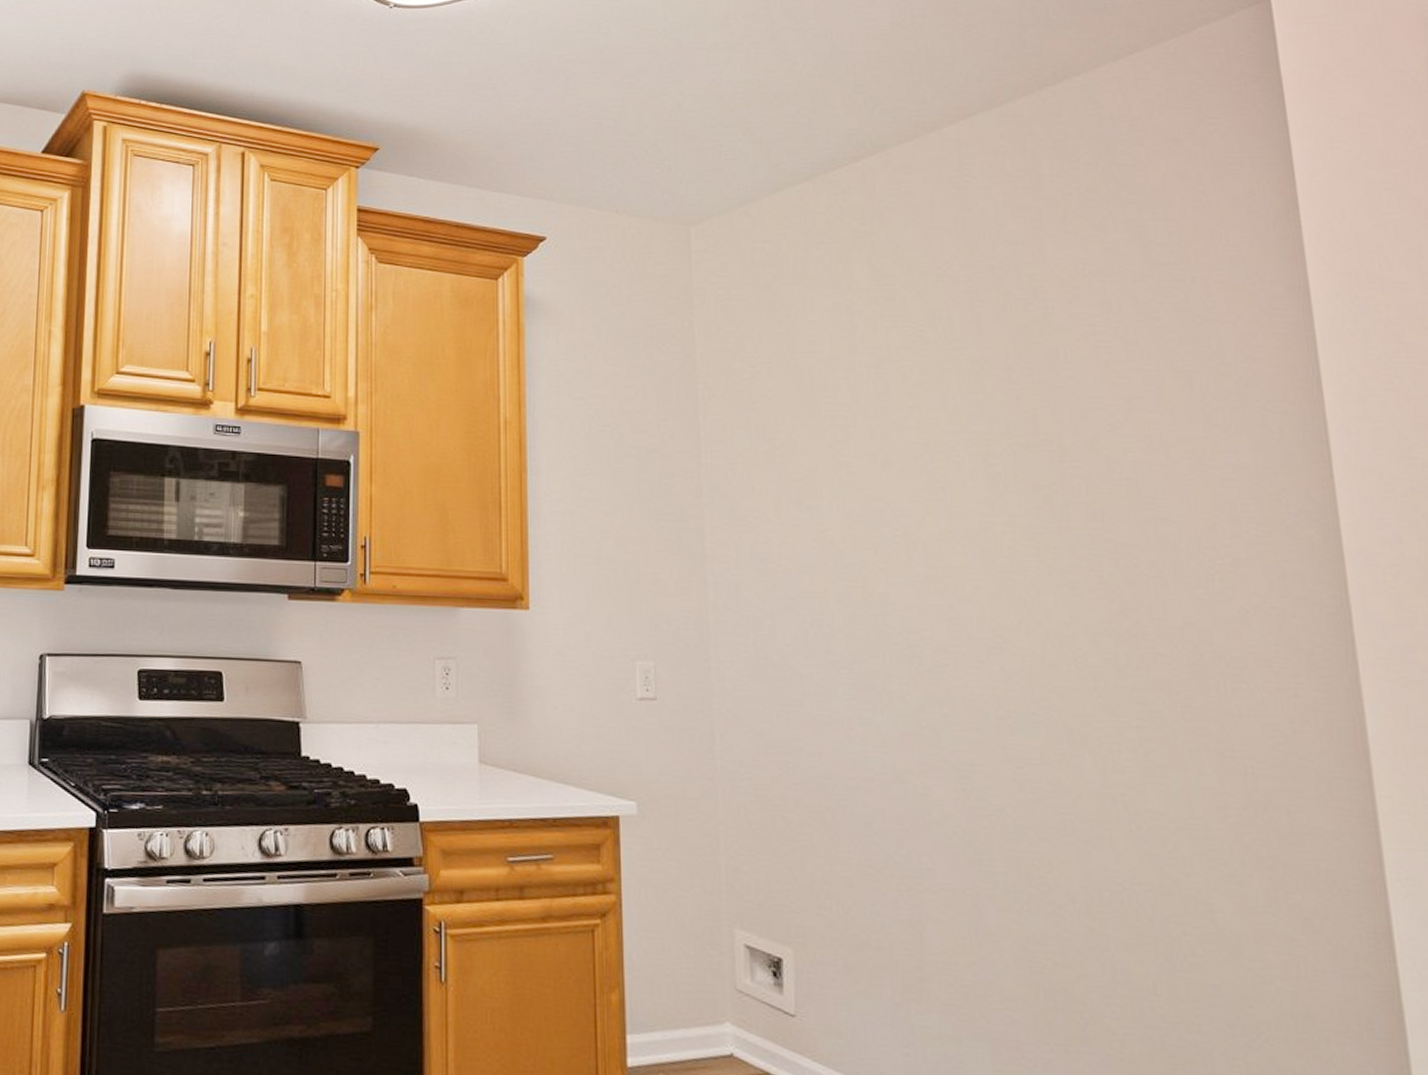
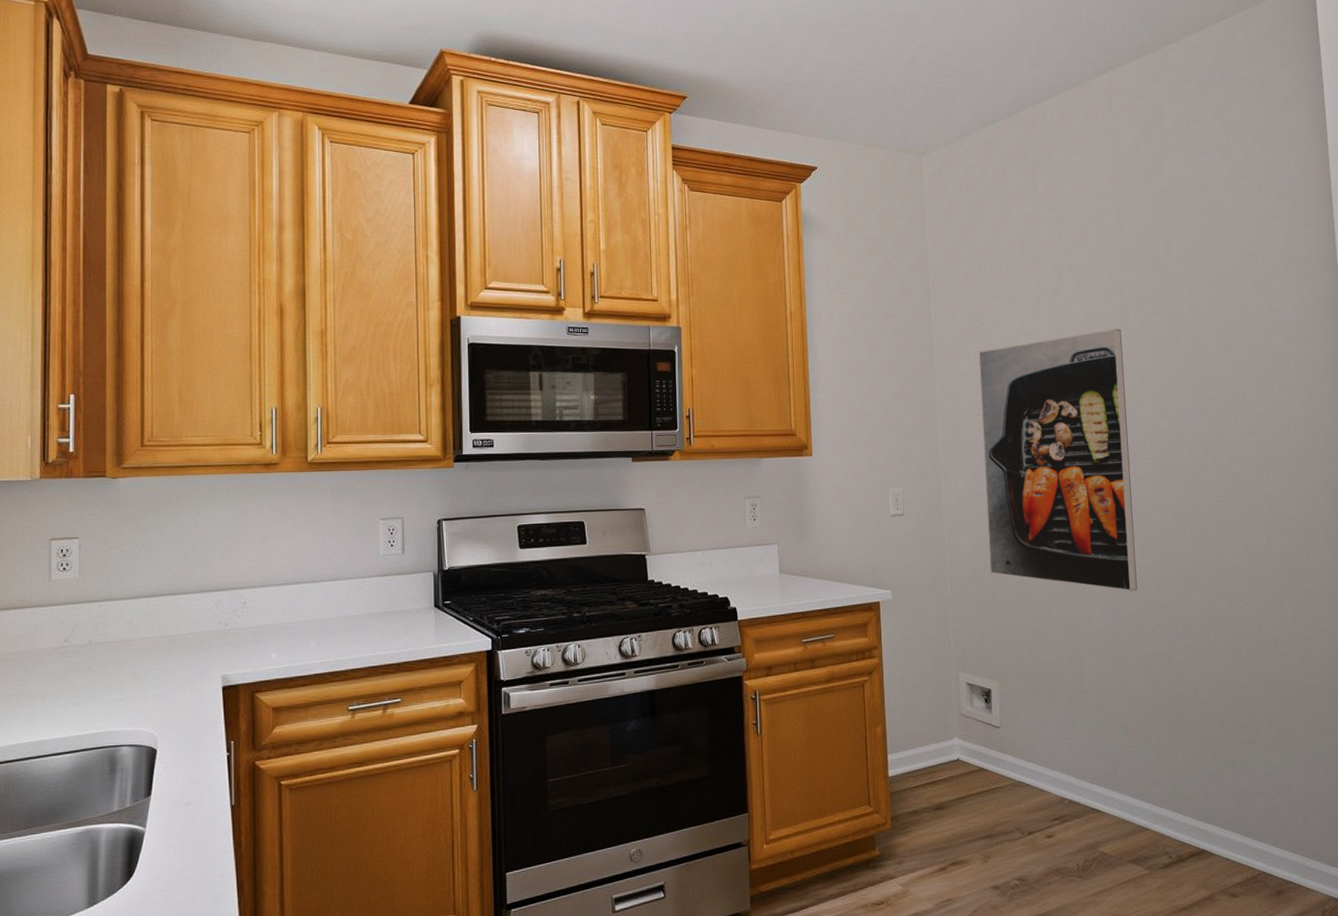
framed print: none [767,464,1010,839] -> present [978,329,1138,591]

